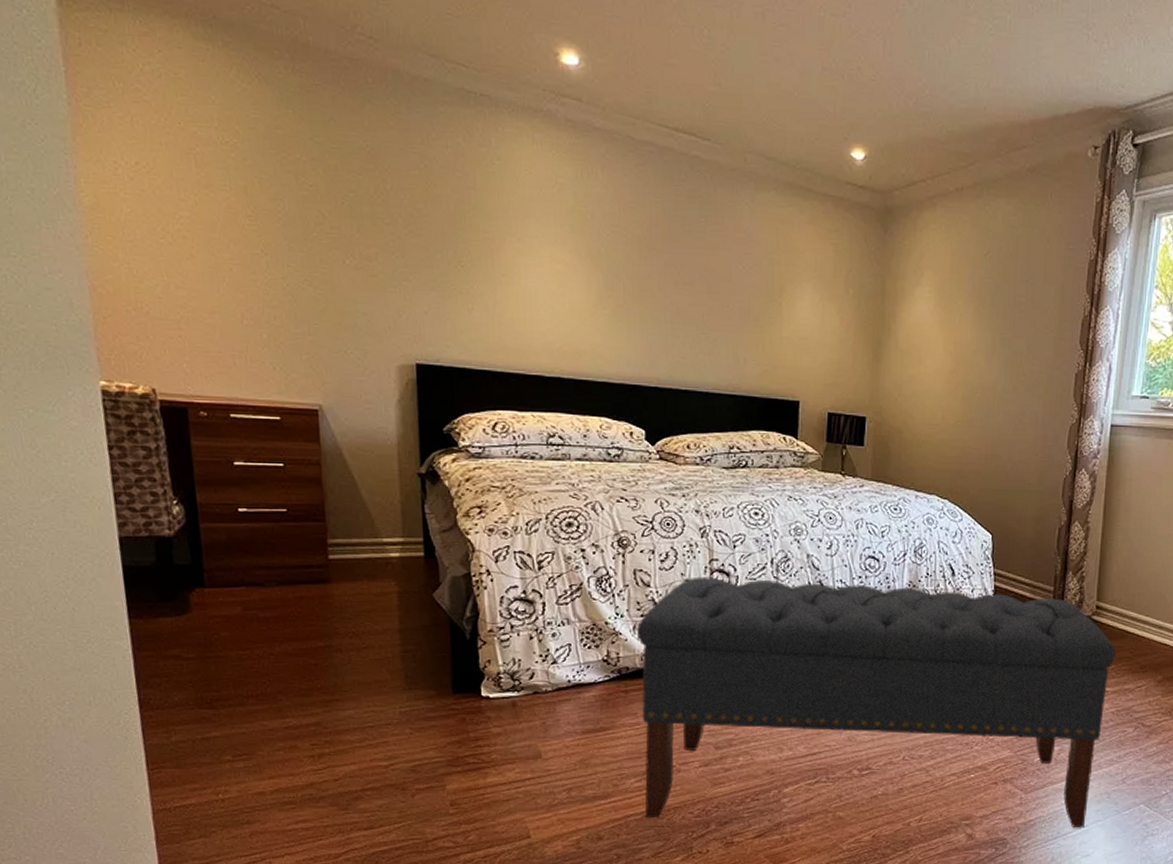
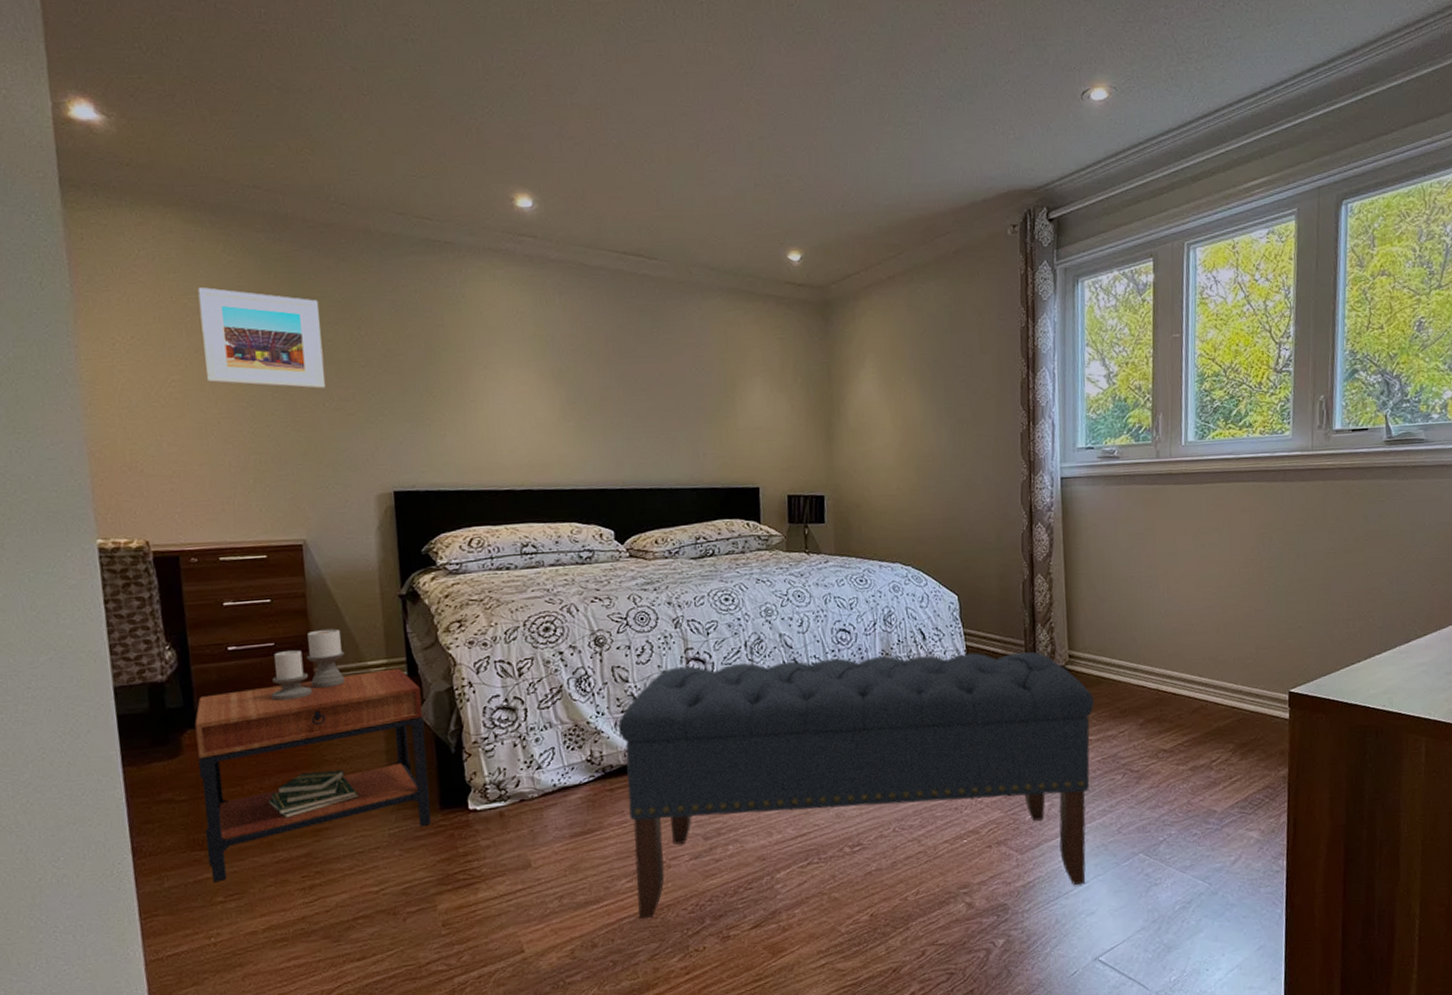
side table: none [203,500,443,740] -> present [195,628,432,882]
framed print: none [208,116,347,243] -> present [197,287,326,389]

